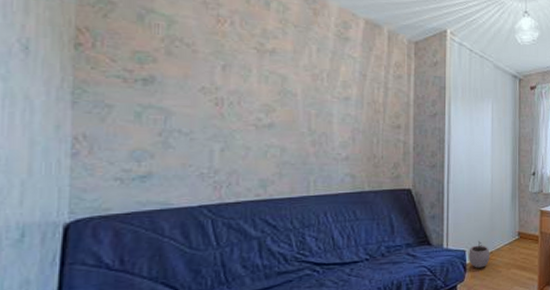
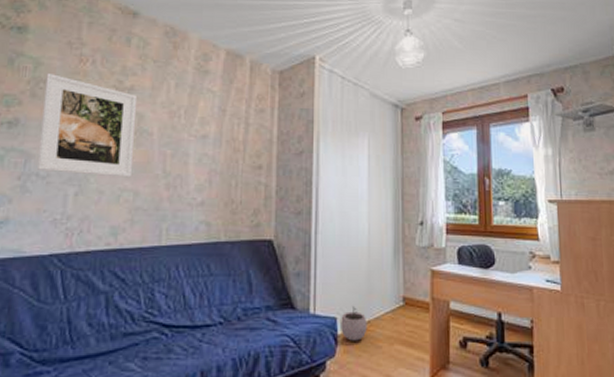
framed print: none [179,31,280,135] -> present [38,72,138,178]

